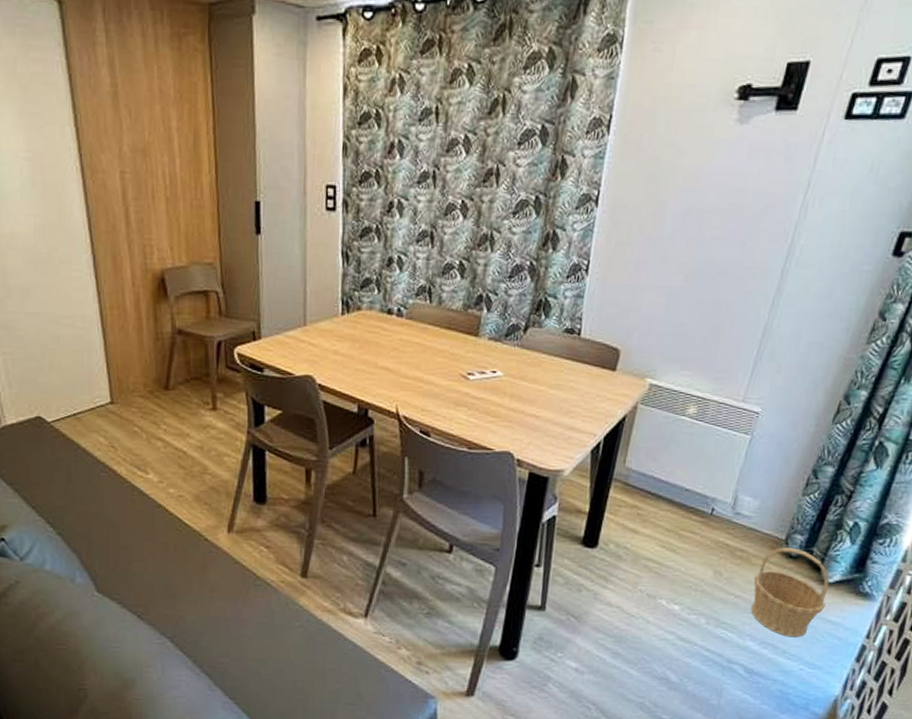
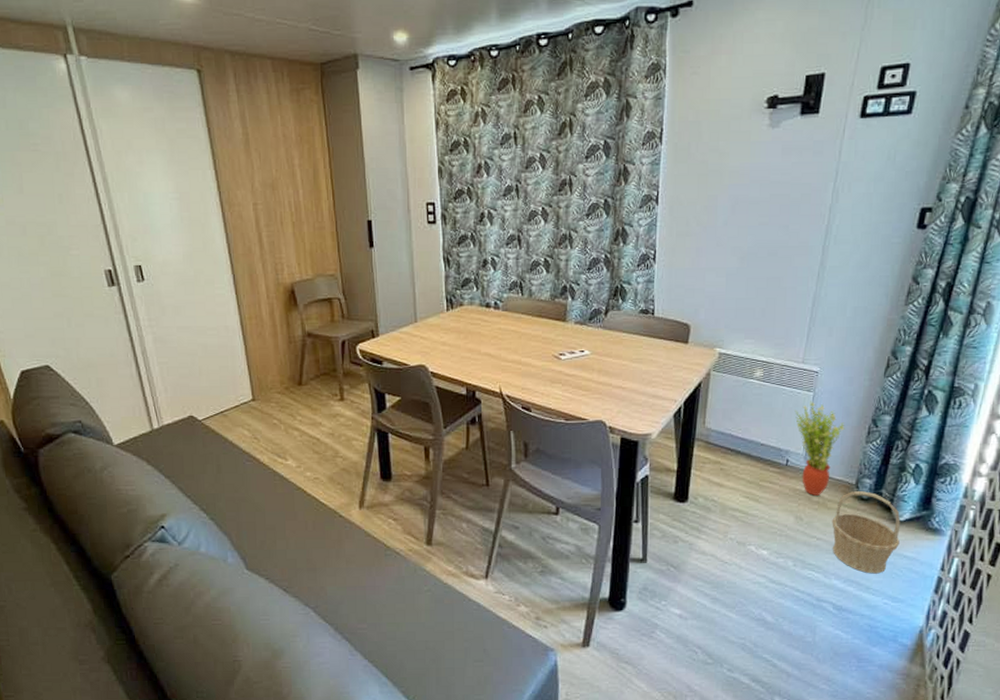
potted plant: none [726,445,782,550] -> present [794,401,845,496]

